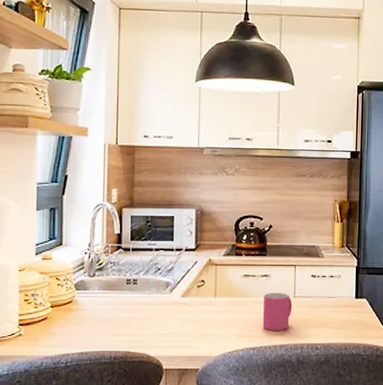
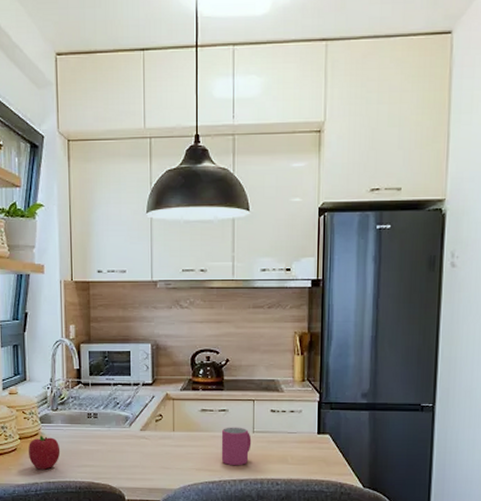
fruit: none [61,304,96,340] -> present [29,436,61,470]

